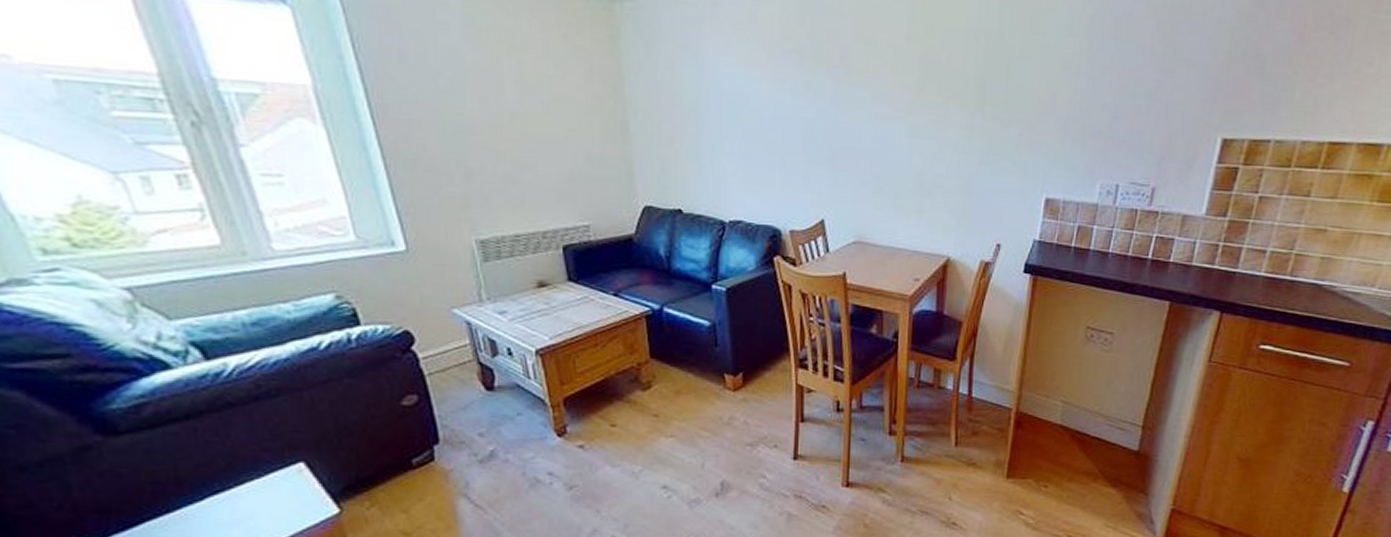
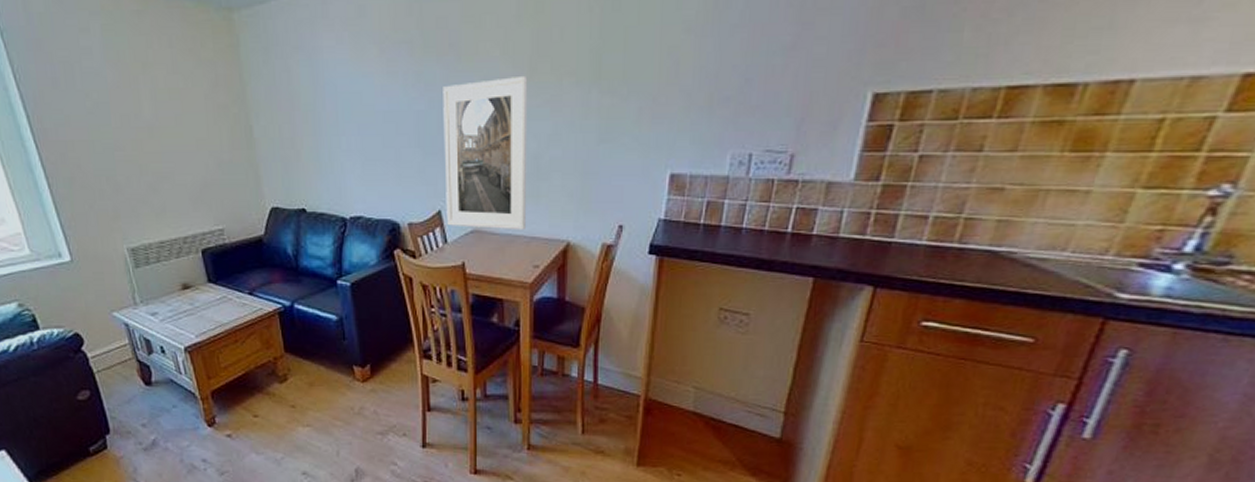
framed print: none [829,94,916,244] -> present [443,75,528,231]

